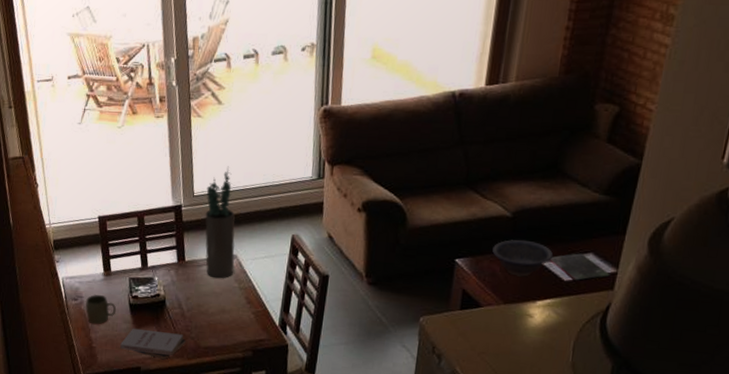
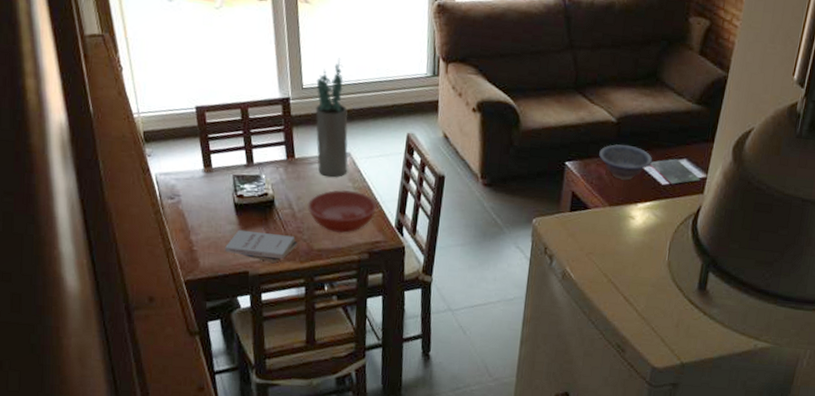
mug: present [84,294,117,325] -> none [183,192,220,226]
bowl: none [195,290,262,331] -> present [307,190,377,233]

